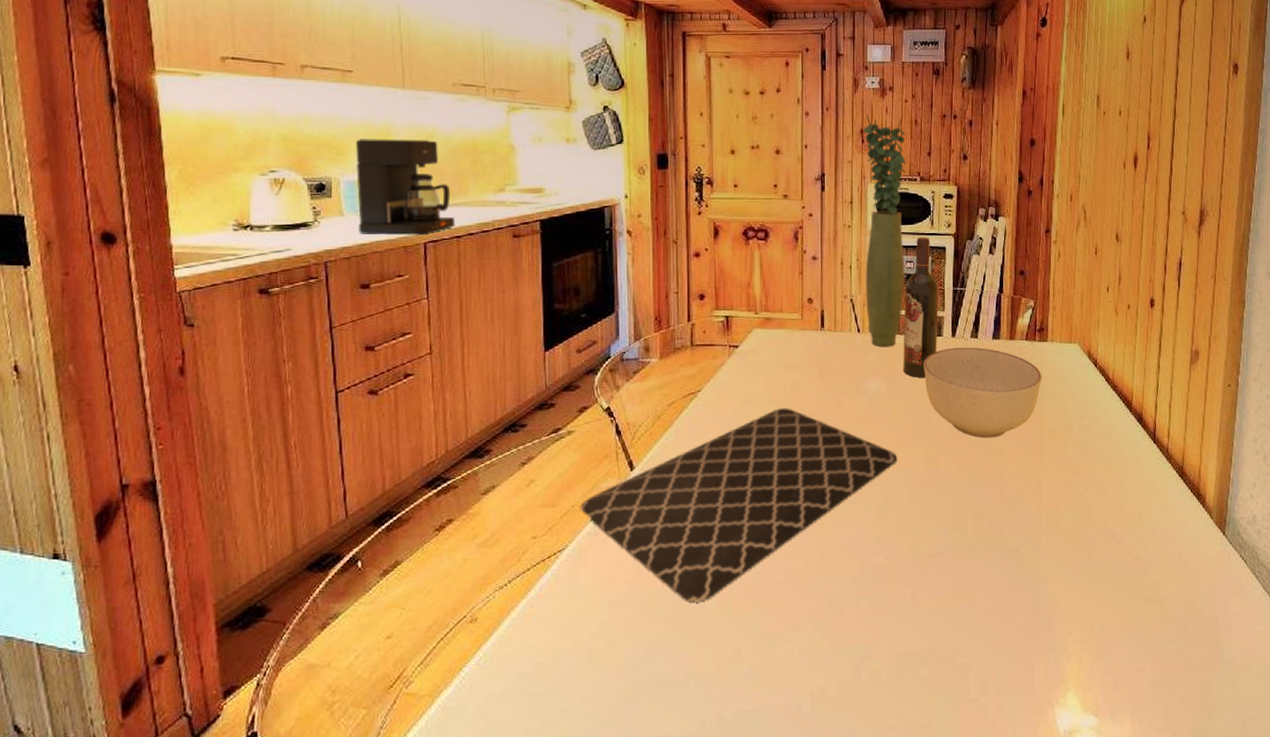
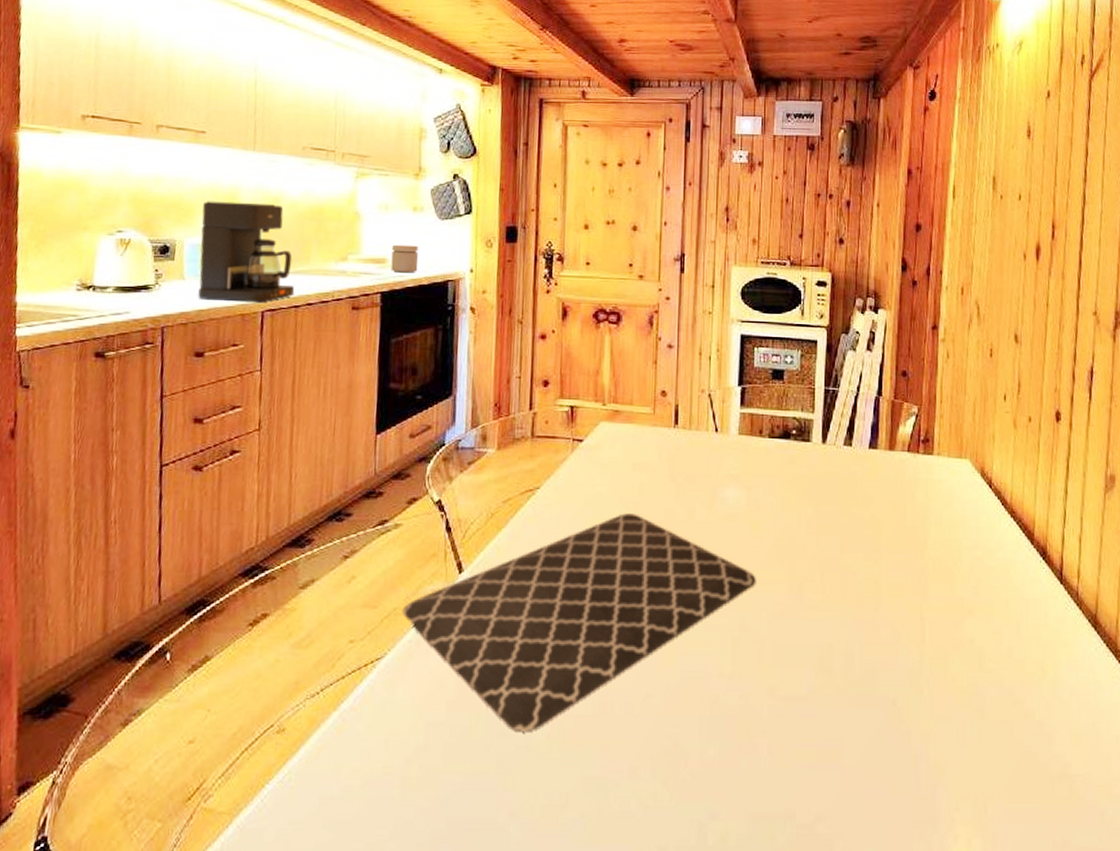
jar: none [548,174,575,201] -> present [391,244,419,273]
vase: present [863,114,906,347] -> none [725,191,775,451]
wine bottle: present [903,237,939,378] -> none [766,328,808,489]
bowl: present [922,347,1042,438] -> none [788,455,927,564]

